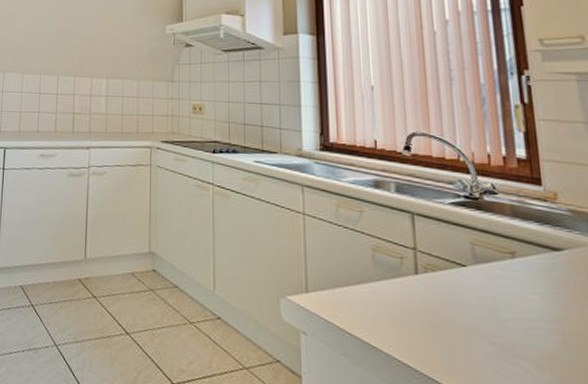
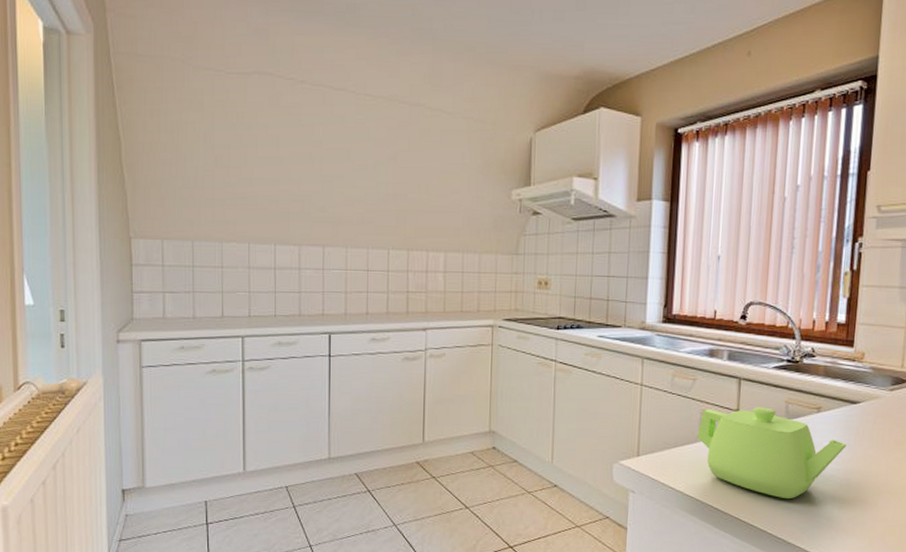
teakettle: none [371,244,557,361] -> present [696,407,847,498]

